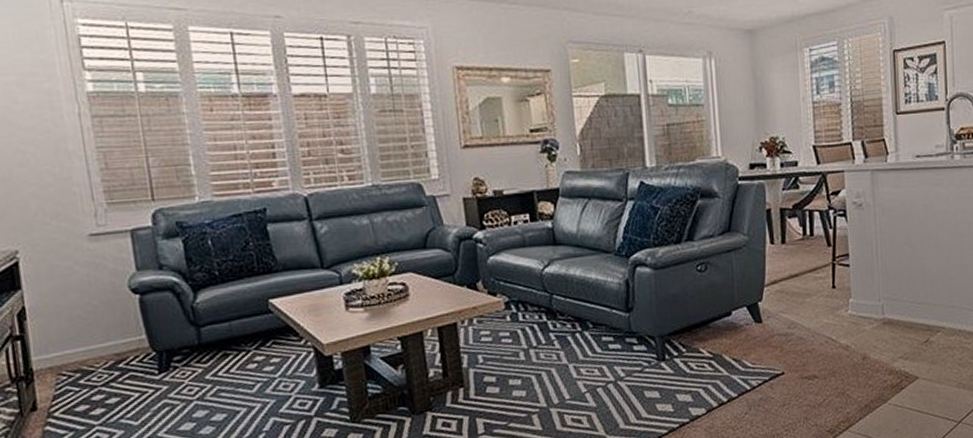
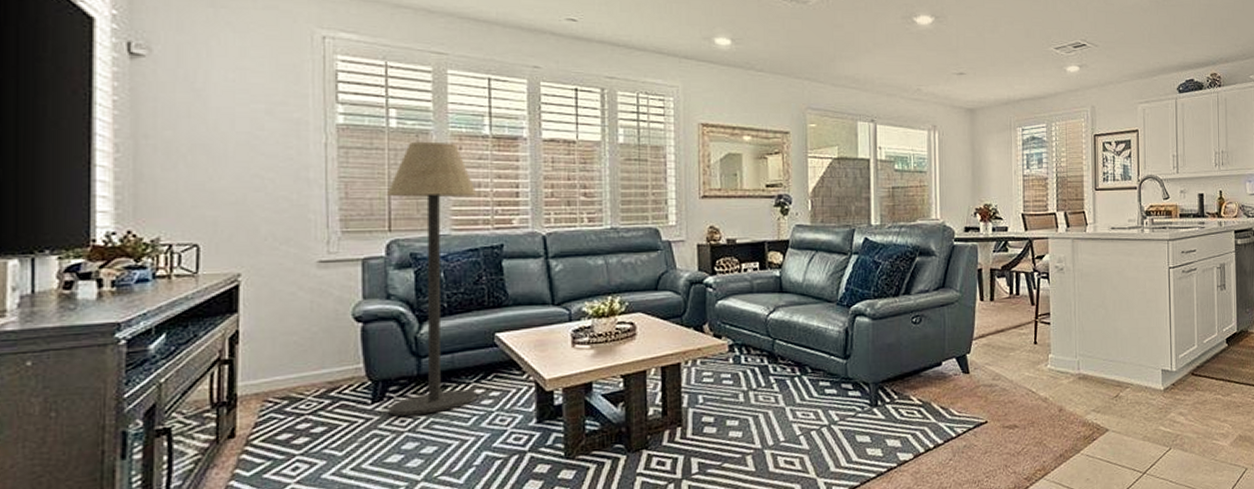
floor lamp: none [144,104,258,385] -> present [386,141,477,416]

